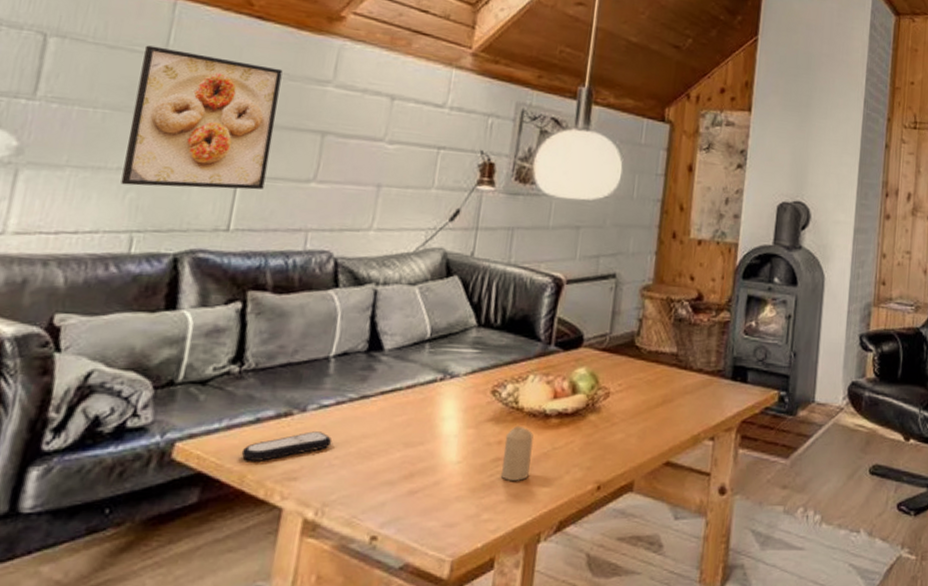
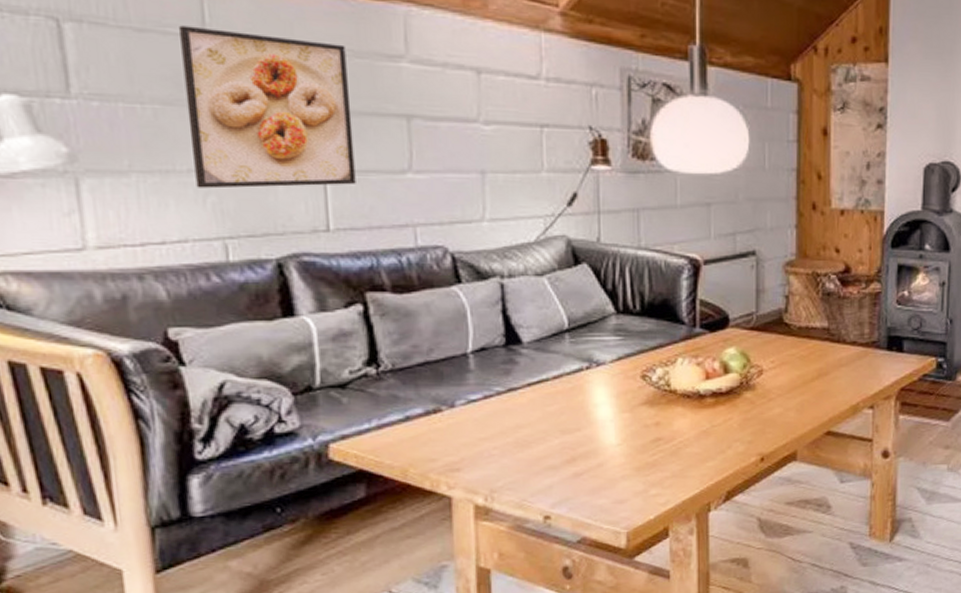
remote control: present [241,431,333,461] -> none [398,425,488,456]
candle: present [501,425,534,481] -> none [662,407,692,458]

